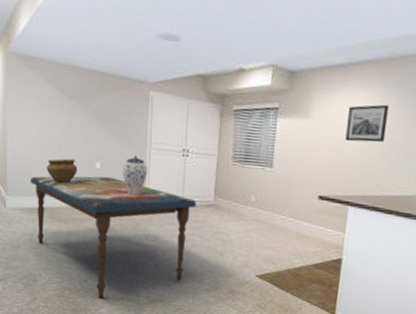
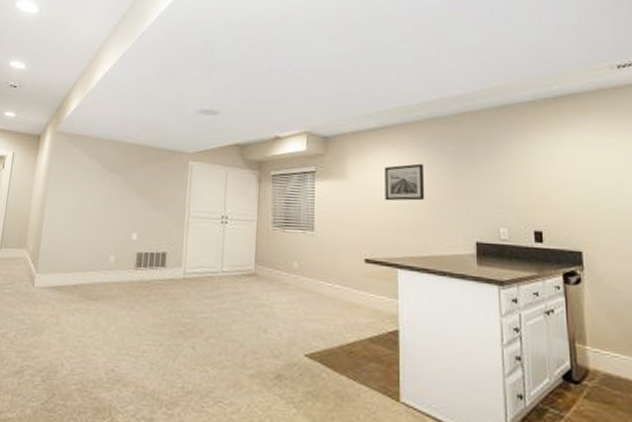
dining table: present [30,176,196,298] -> none [63,248,236,392]
ceramic pot: present [46,158,78,184] -> none [81,230,114,257]
decorative urn: present [122,154,147,196] -> none [159,224,185,268]

